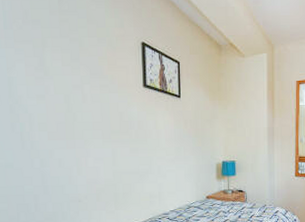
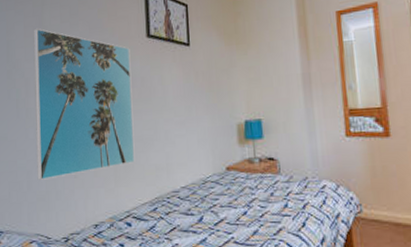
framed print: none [35,68,133,203] -> present [34,28,135,180]

